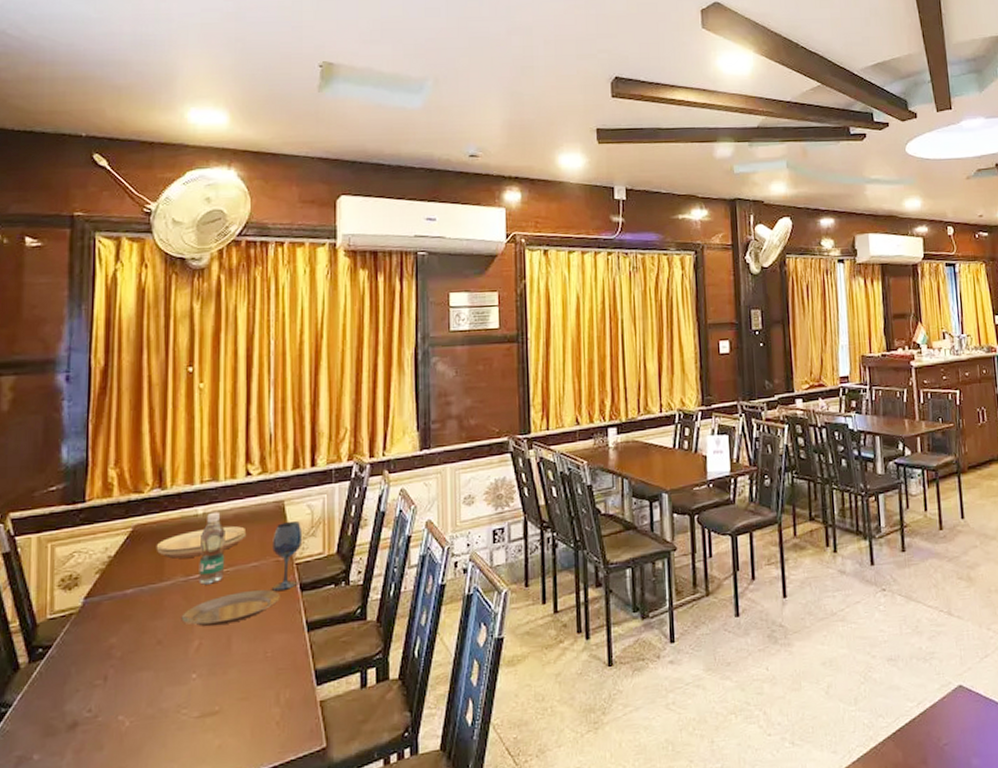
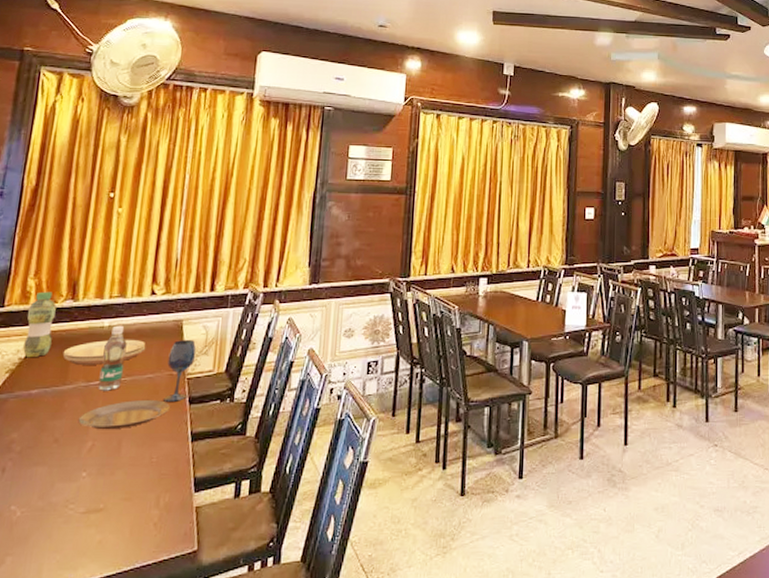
water bottle: none [111,481,143,556] -> present [23,291,56,358]

